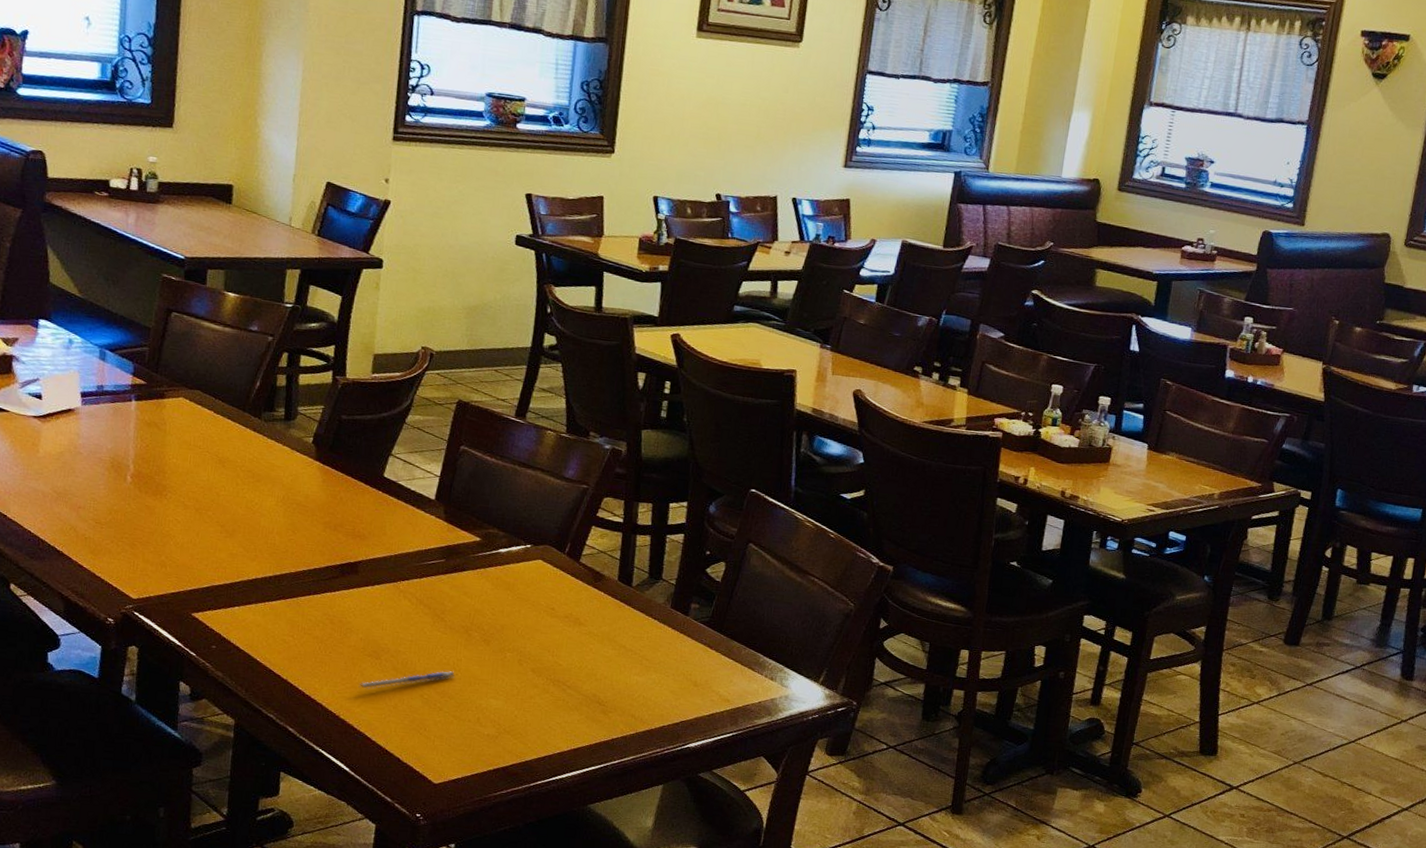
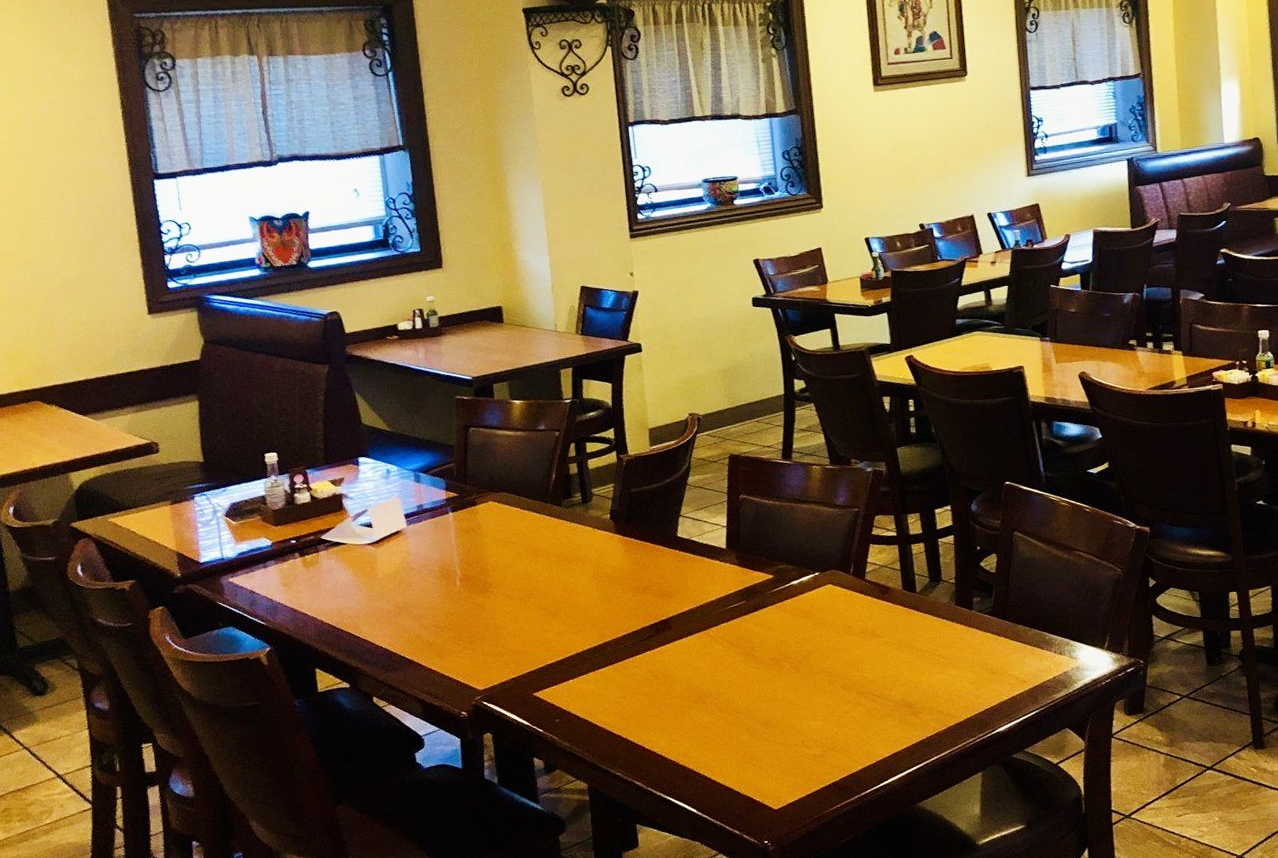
pen: present [358,671,455,689] -> none [691,702,774,733]

